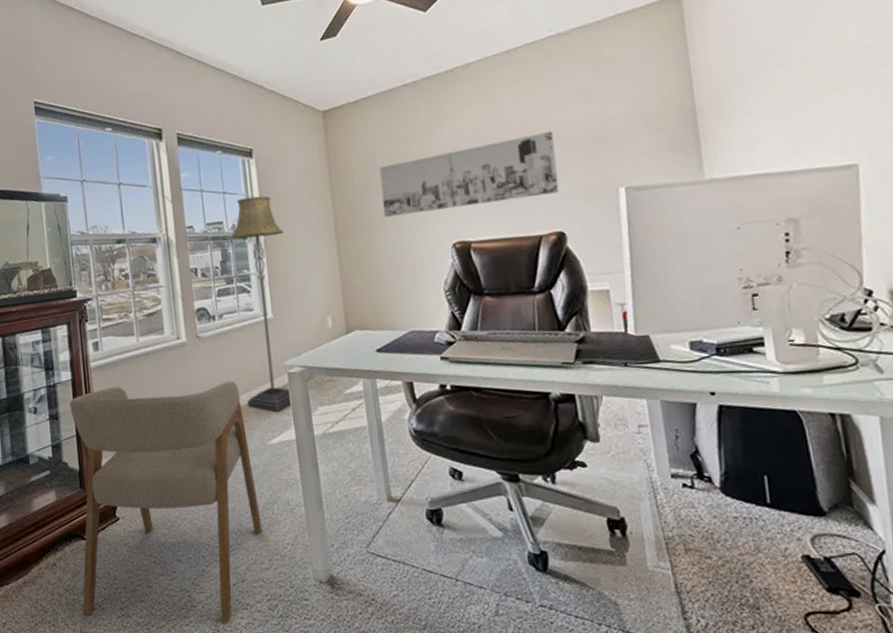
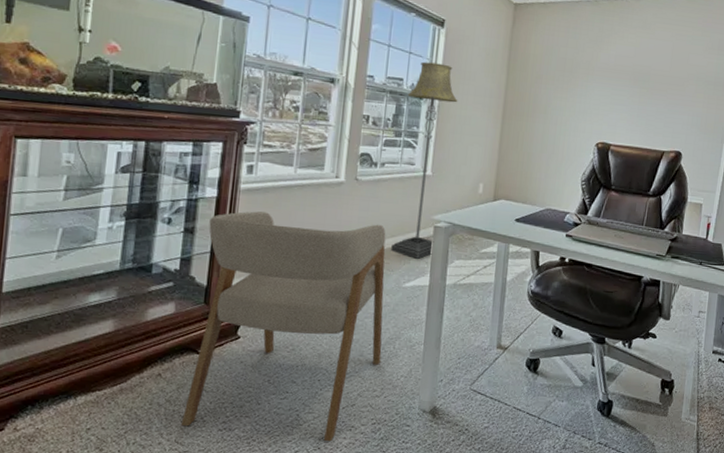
wall art: present [379,130,560,217] -> none [547,64,690,120]

